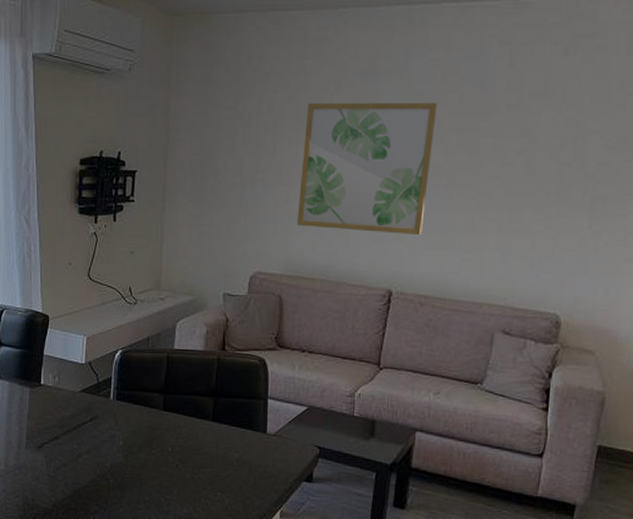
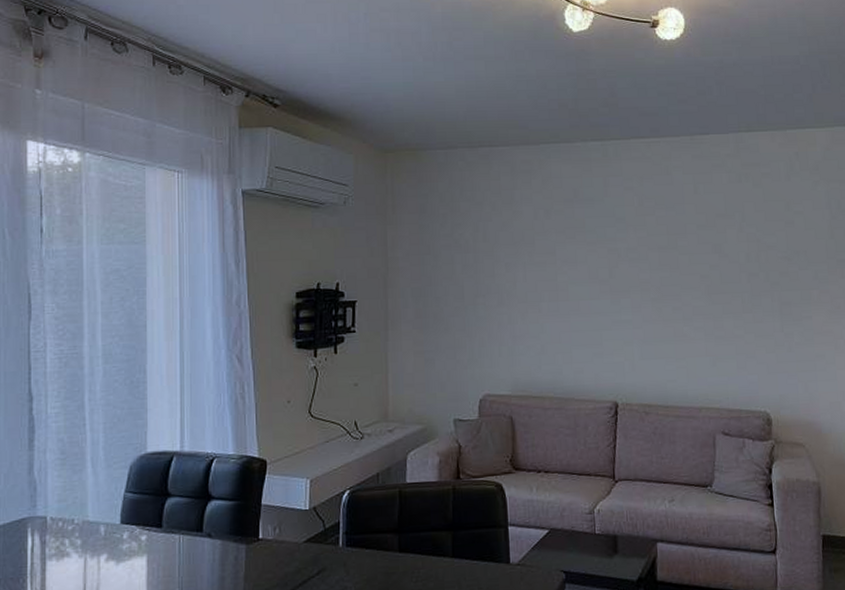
wall art: present [296,103,437,236] -> none [520,225,639,348]

